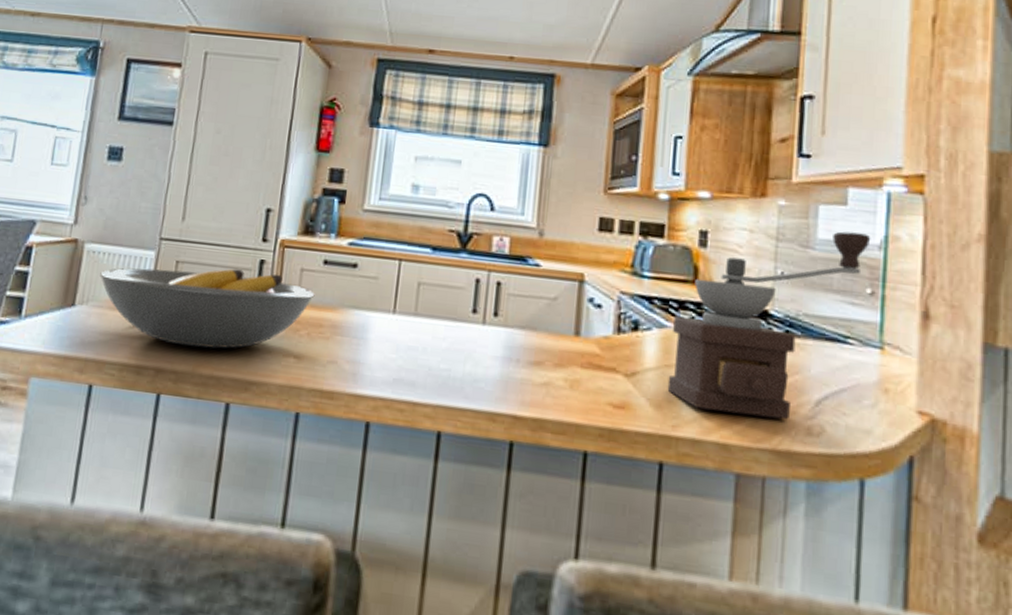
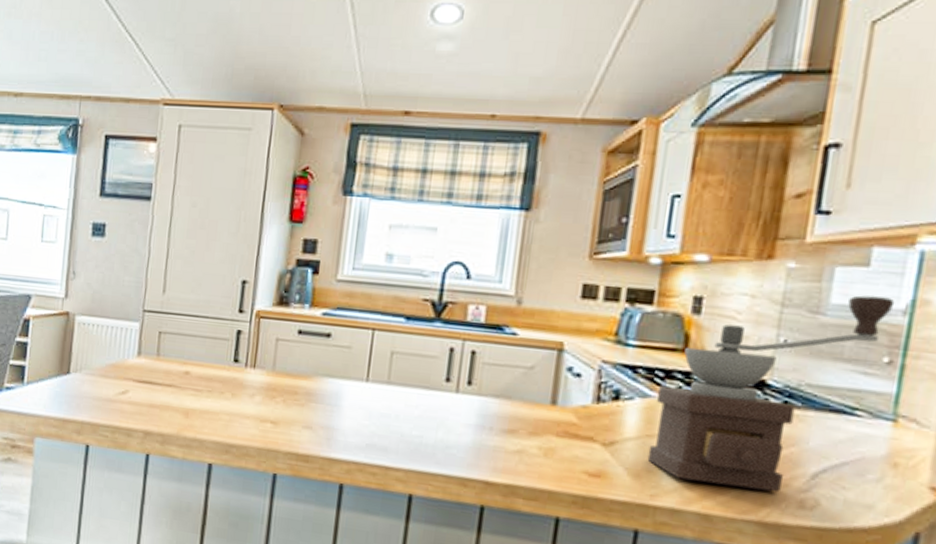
fruit bowl: present [100,268,315,349] -> none [90,338,290,414]

